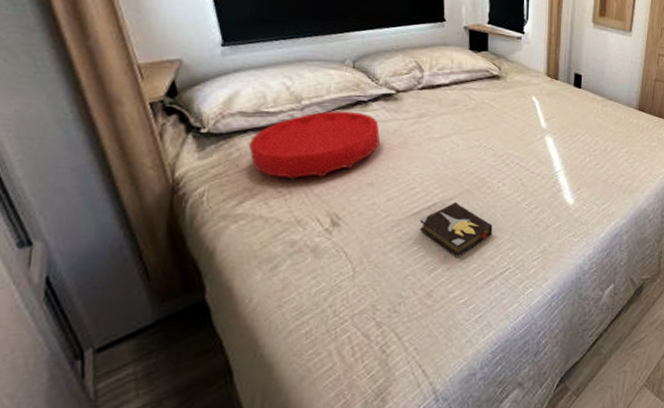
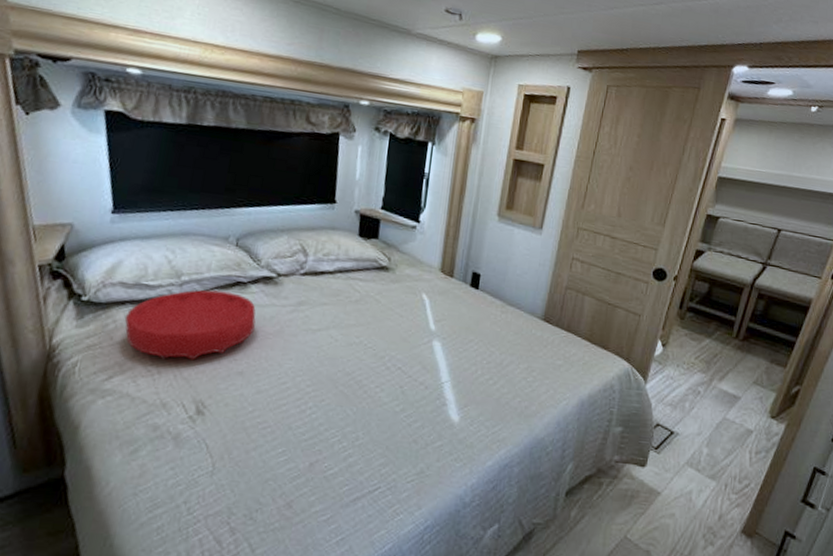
hardback book: present [419,202,493,257] -> none [287,404,366,467]

